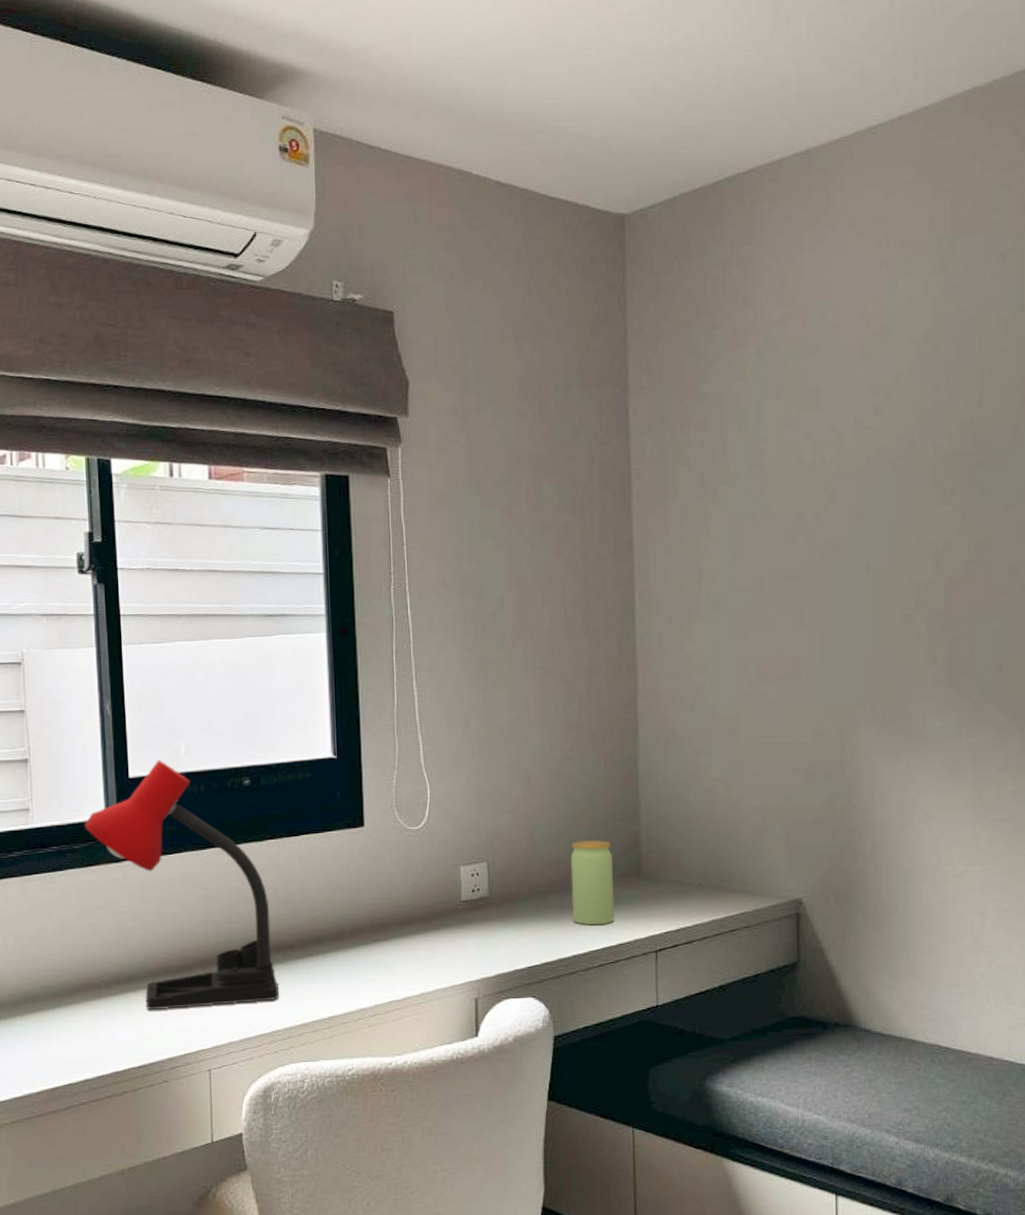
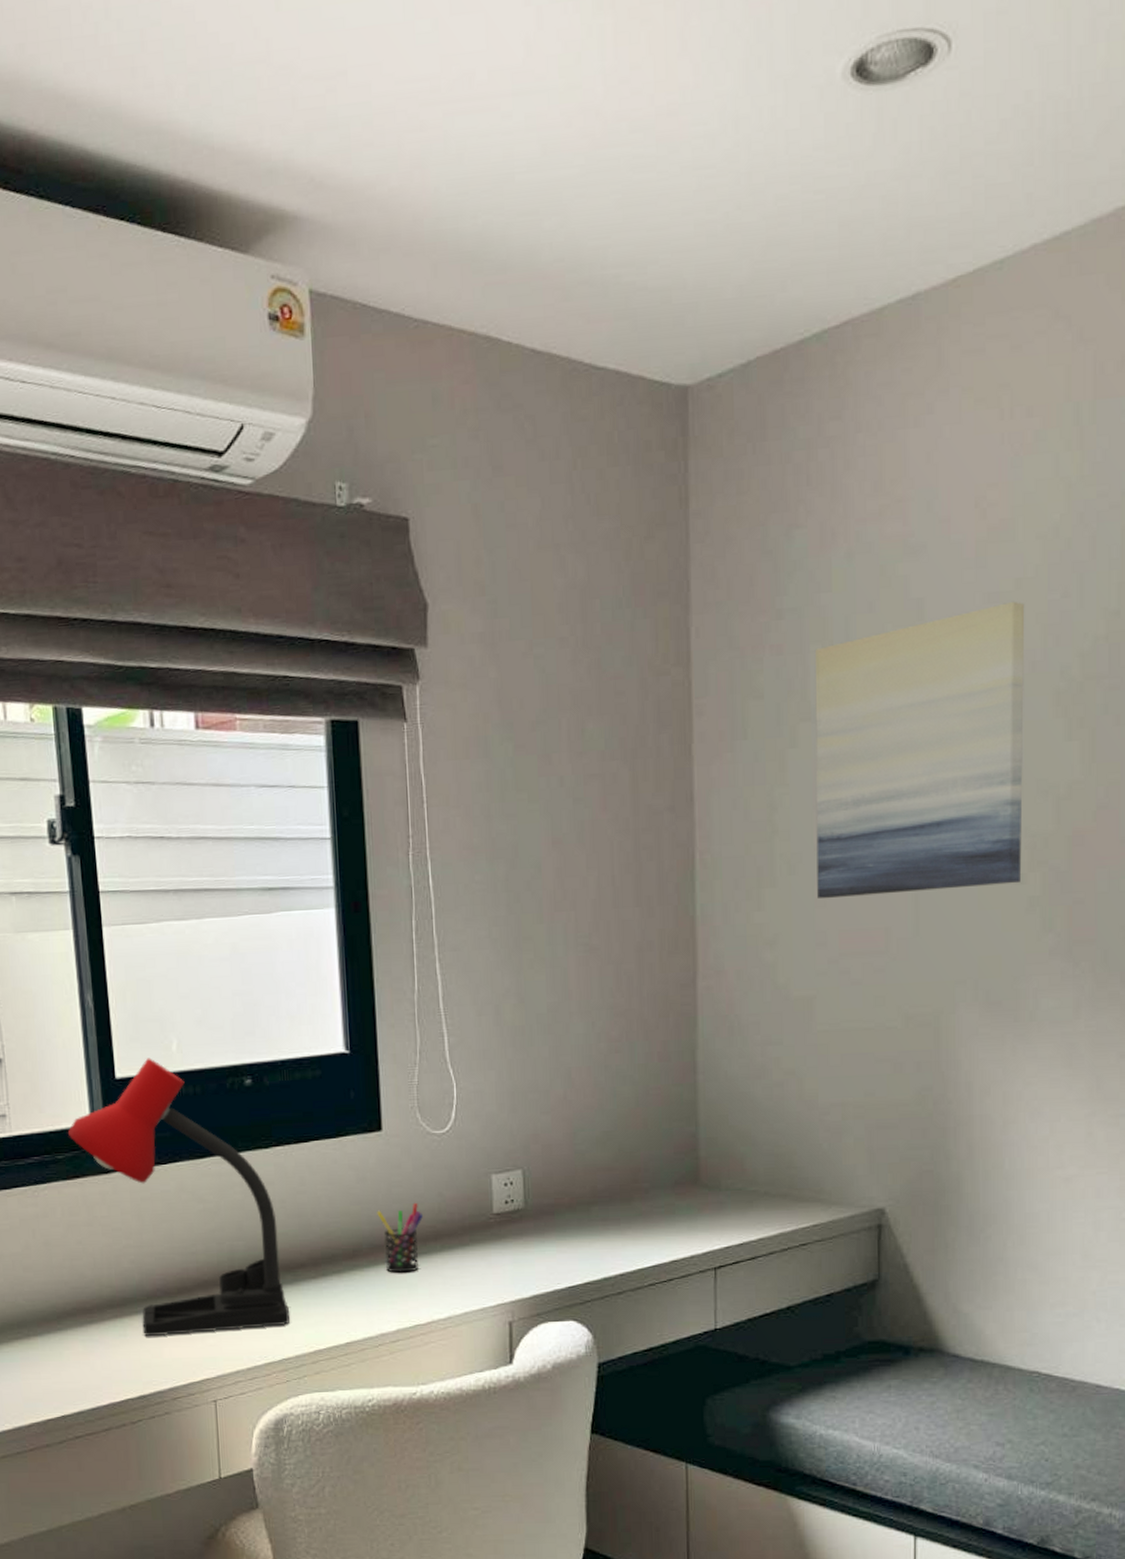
pen holder: none [359,890,400,954] -> present [377,1202,424,1273]
jar: present [570,840,615,926] -> none [617,1144,669,1240]
wall art: none [732,392,909,633] -> present [814,601,1025,899]

